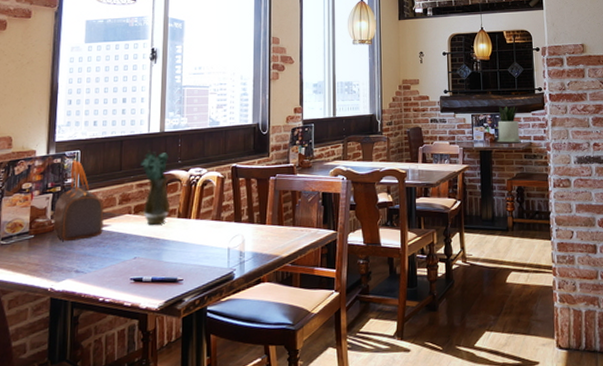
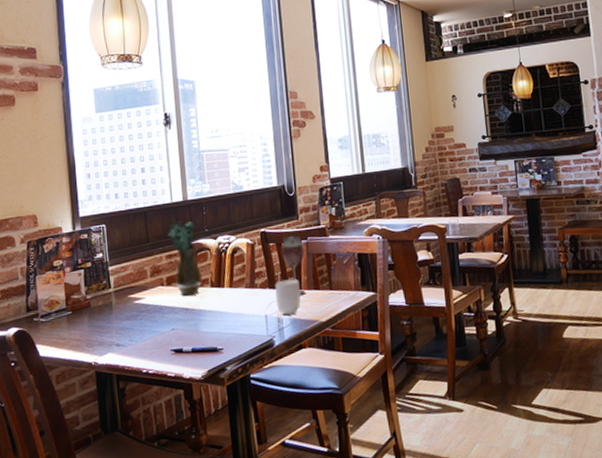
handbag: present [53,160,104,242] -> none [87,234,138,316]
cup: none [240,214,265,250] -> present [275,279,301,316]
wineglass: none [250,172,272,230] -> present [281,235,305,295]
planter: present [496,105,522,144] -> none [543,147,573,190]

